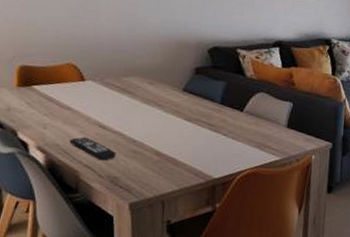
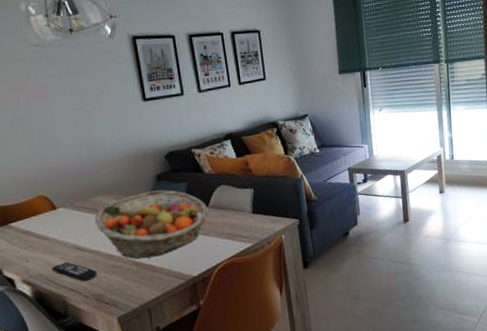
fruit basket: none [122,82,244,150] -> present [94,189,210,259]

